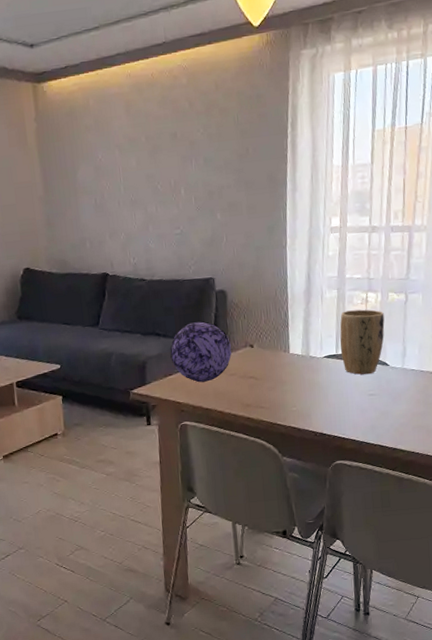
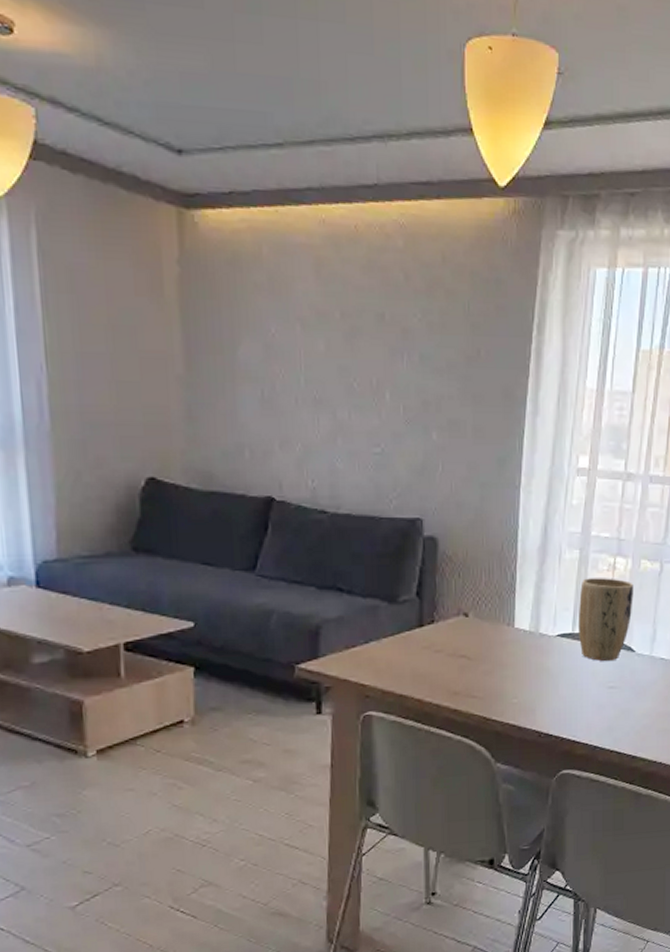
decorative ball: present [170,321,232,383] -> none [355,577,440,659]

